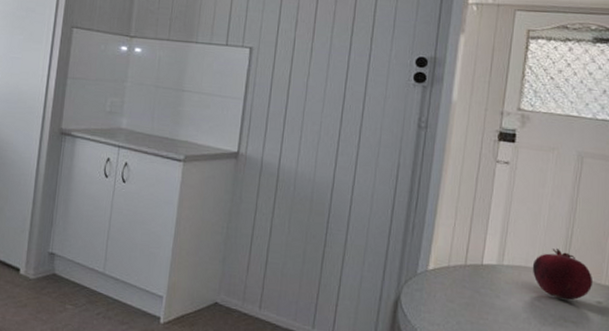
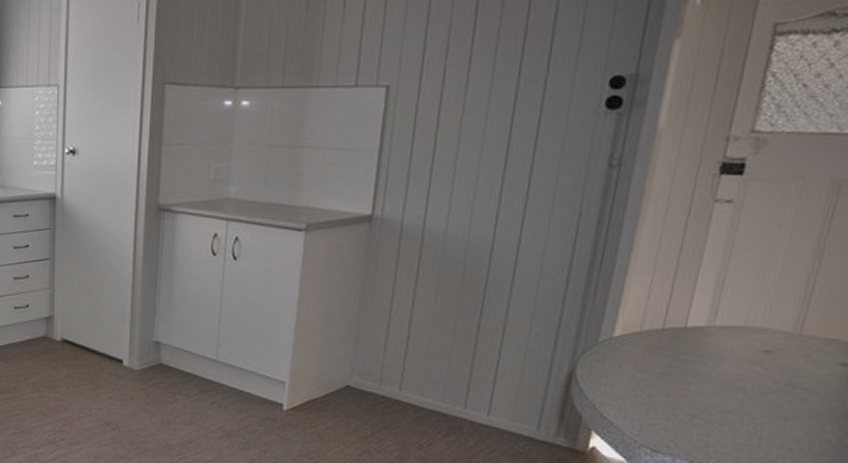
fruit: present [532,248,592,300] -> none [754,303,838,363]

